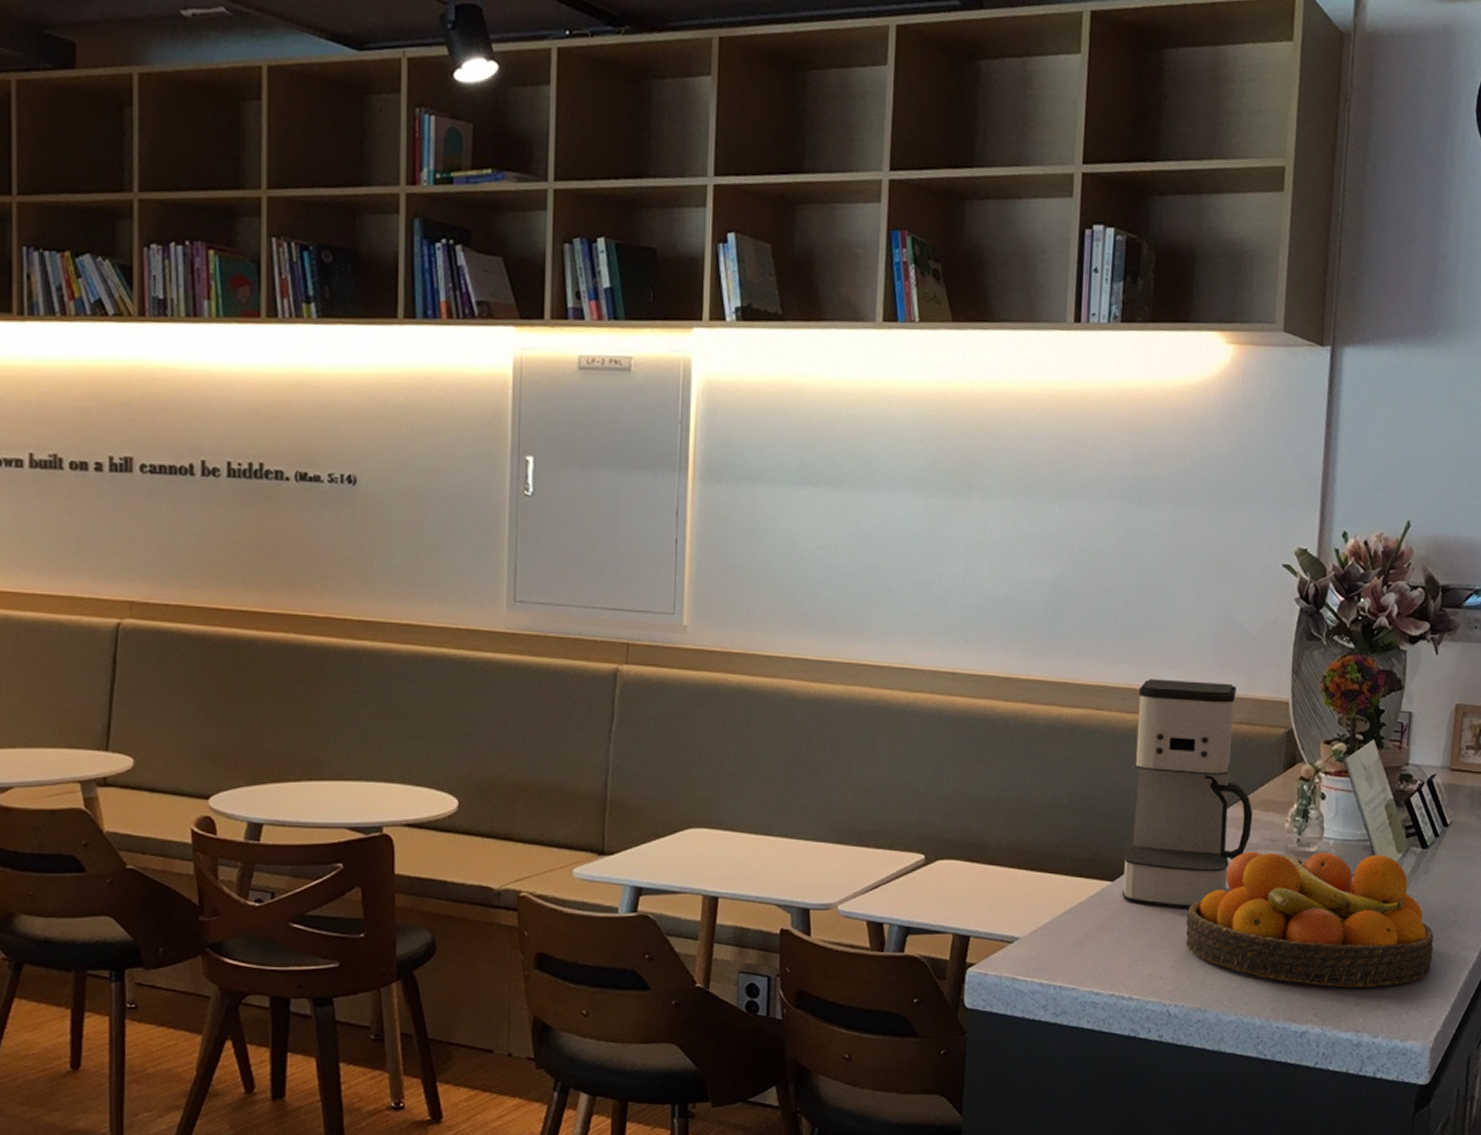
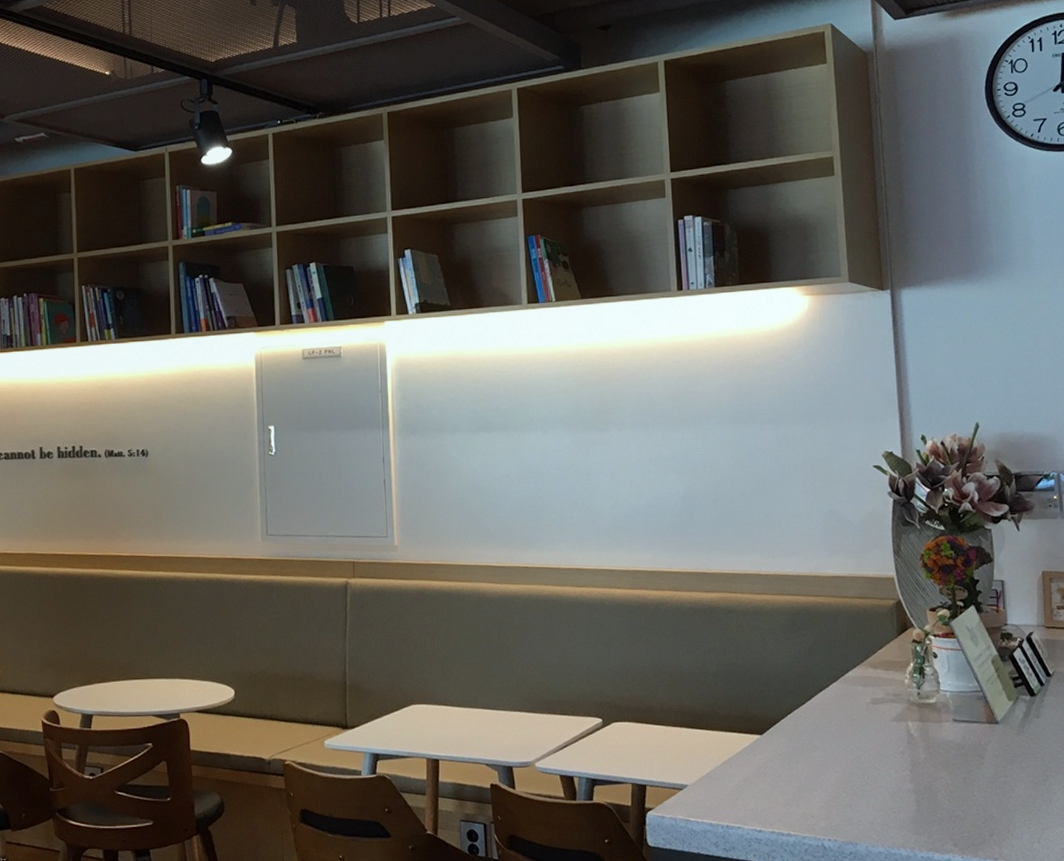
coffee maker: present [1121,679,1253,908] -> none [764,565,876,756]
fruit bowl: present [1185,851,1434,988] -> none [829,702,1055,821]

